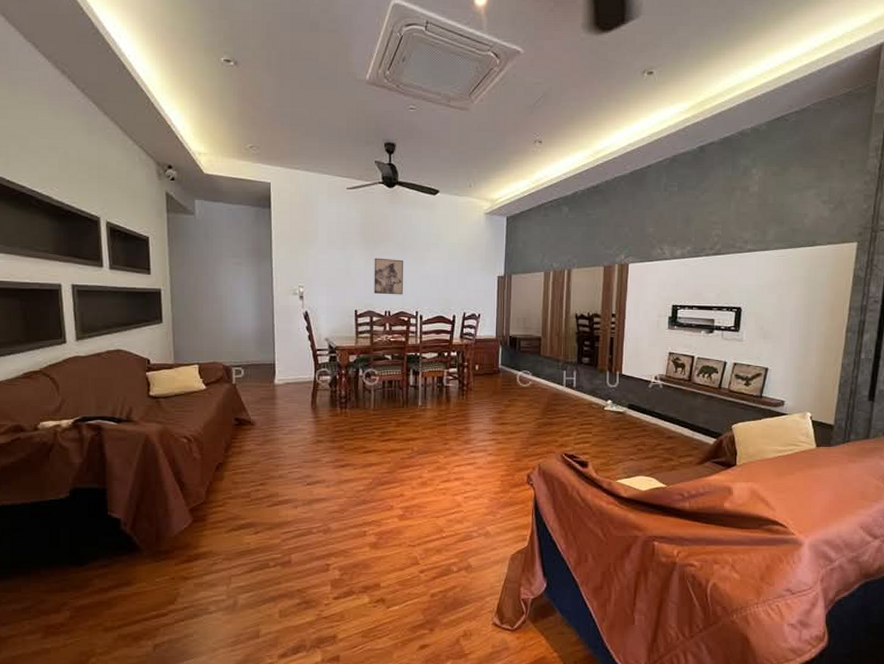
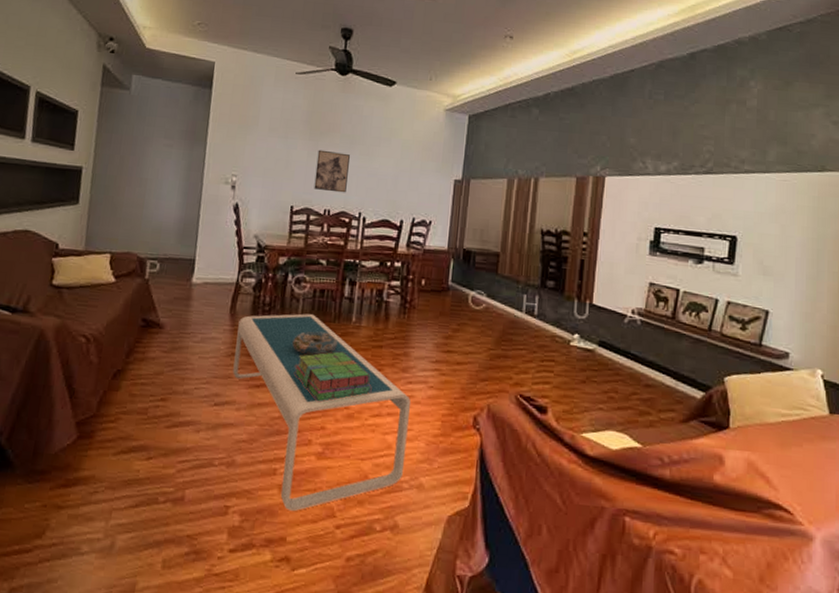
coffee table: none [320,402,475,562] -> present [233,313,411,511]
decorative bowl: none [369,416,407,437] -> present [292,331,338,356]
stack of books: none [372,431,440,475] -> present [294,351,372,402]

